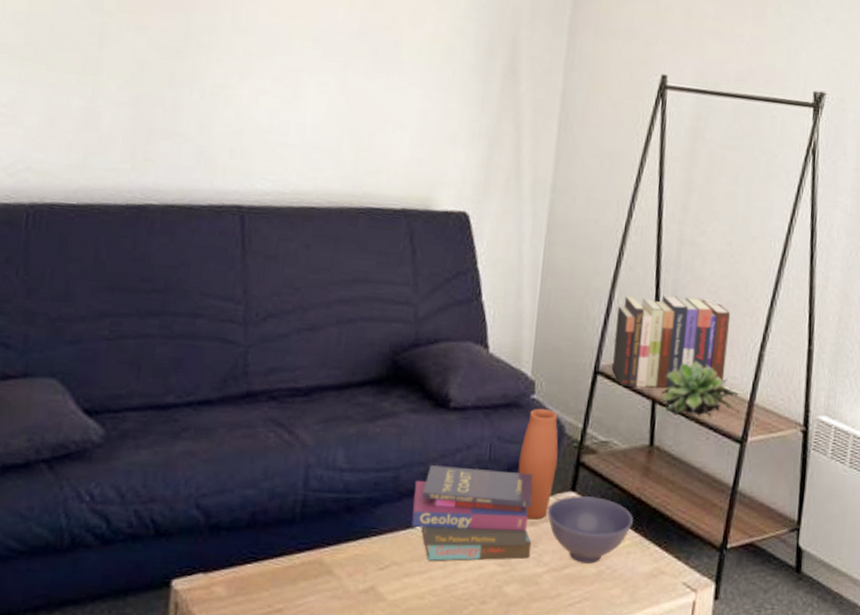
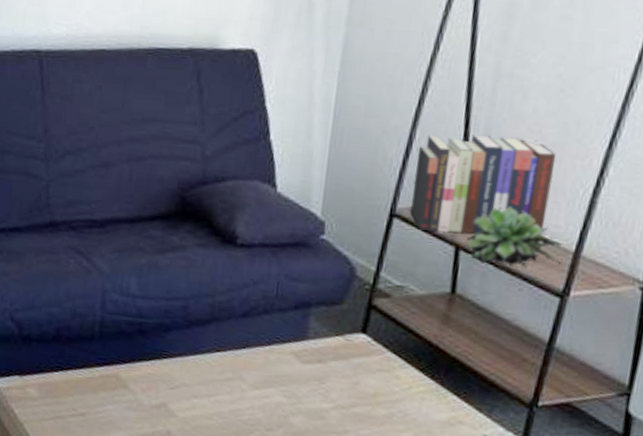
books: present [411,465,533,561] -> none [200,298,322,394]
vase: present [518,408,559,520] -> none [305,249,349,358]
bowl: present [547,495,633,564] -> none [335,337,429,406]

